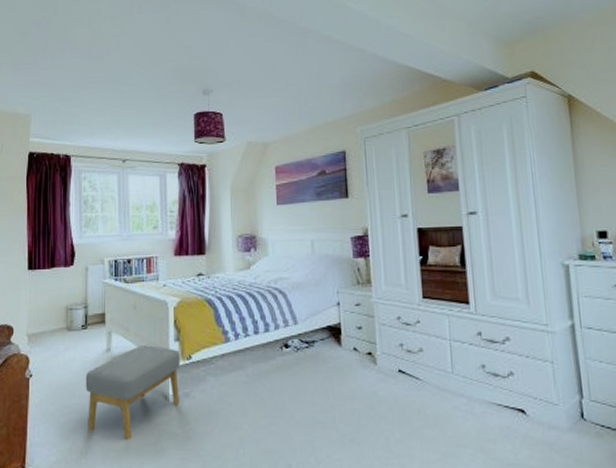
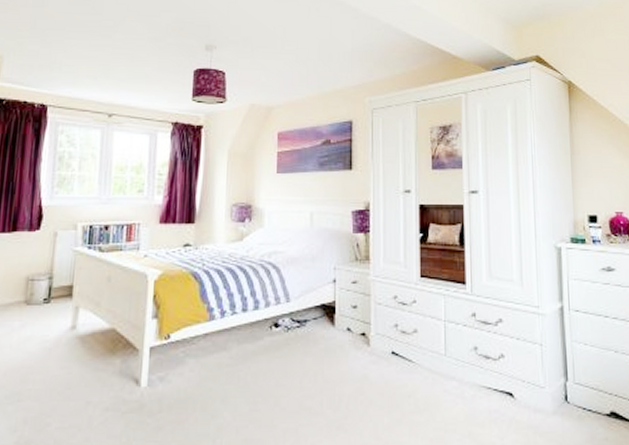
footstool: present [85,345,180,441] -> none [40,323,157,432]

